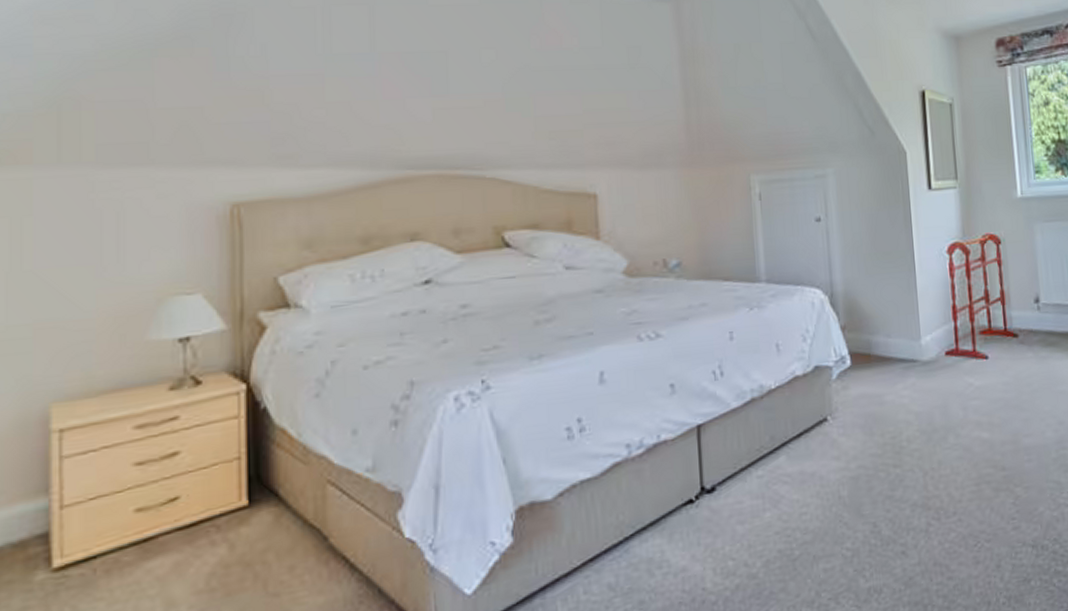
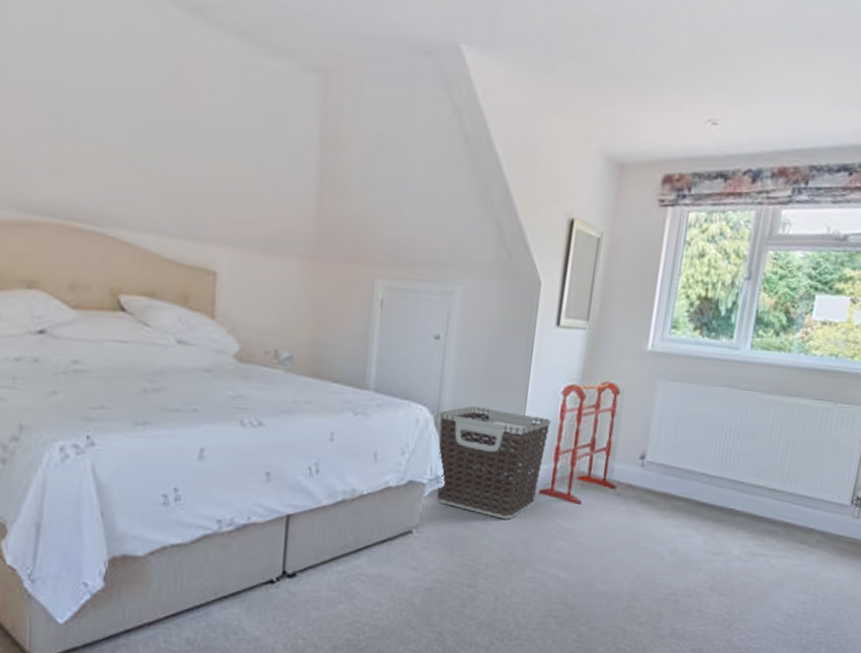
clothes hamper: none [834,278,943,389] -> present [436,405,551,520]

